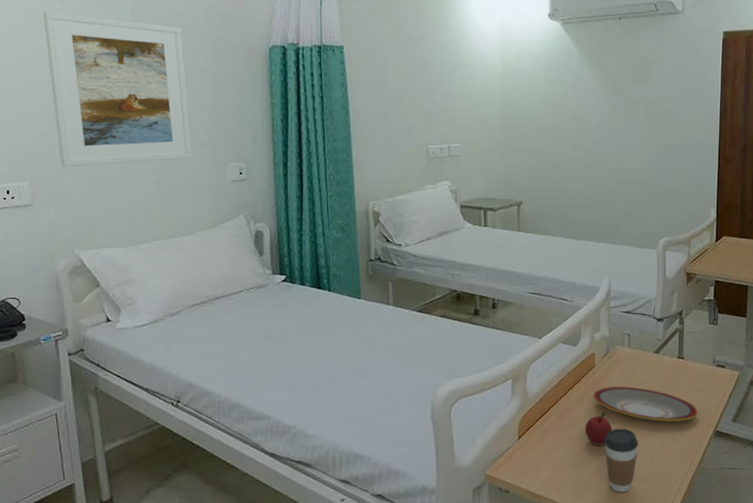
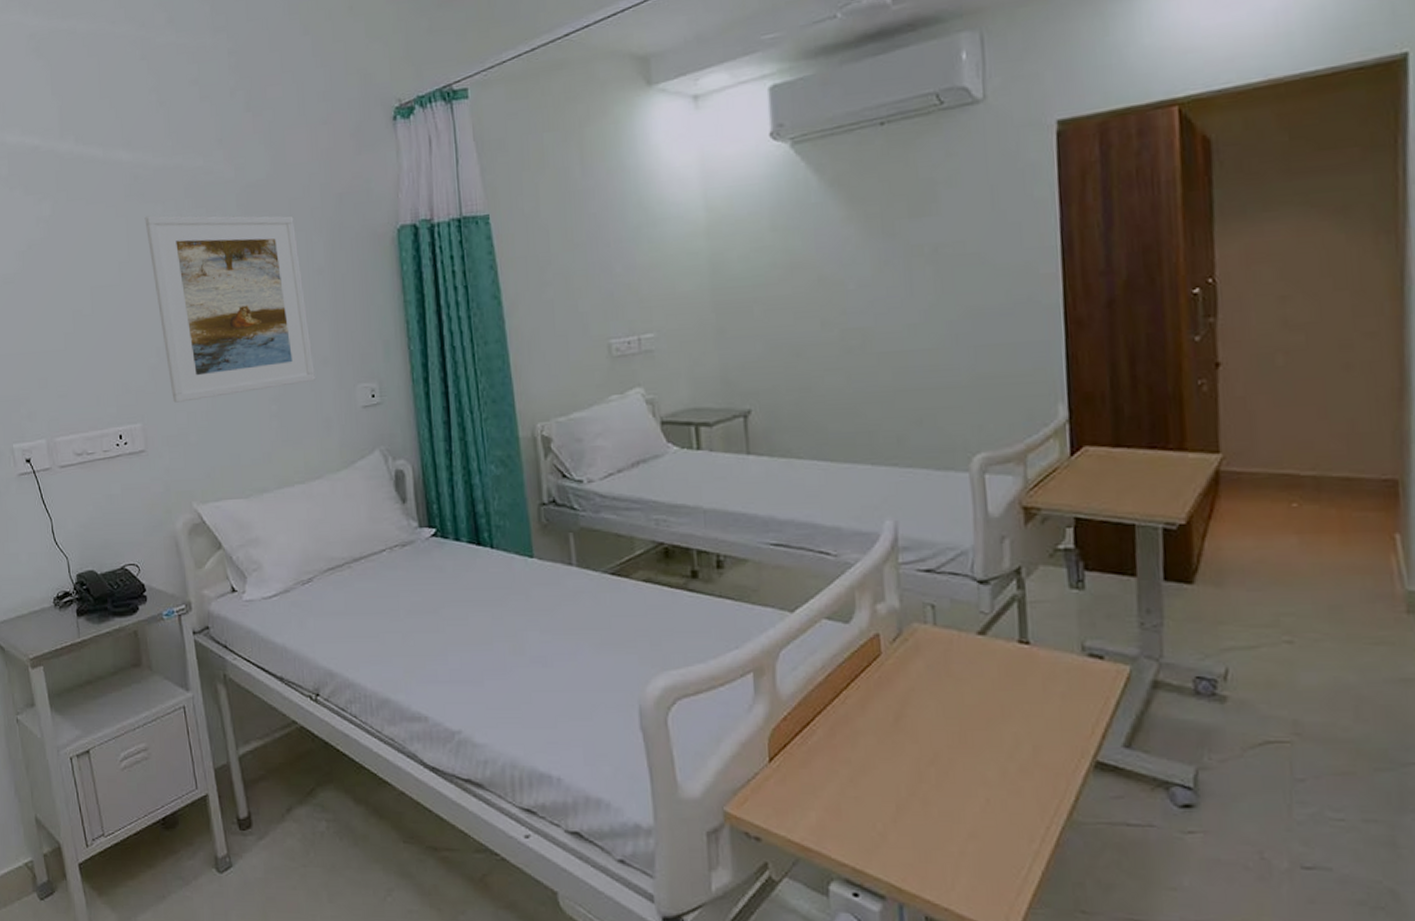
apple: present [584,411,613,446] -> none [871,724,918,777]
plate: present [594,386,697,422] -> none [882,686,1060,743]
coffee cup: present [604,428,639,493] -> none [905,751,963,852]

